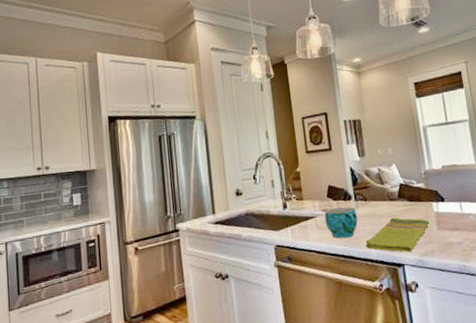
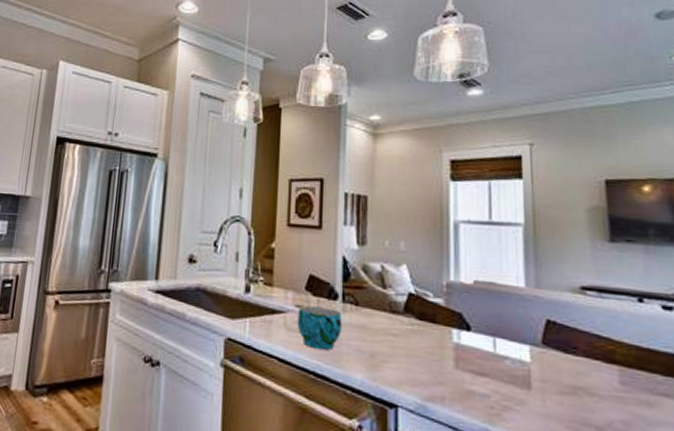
dish towel: present [366,217,430,253] -> none [347,336,444,391]

